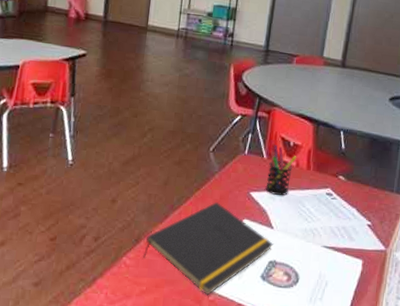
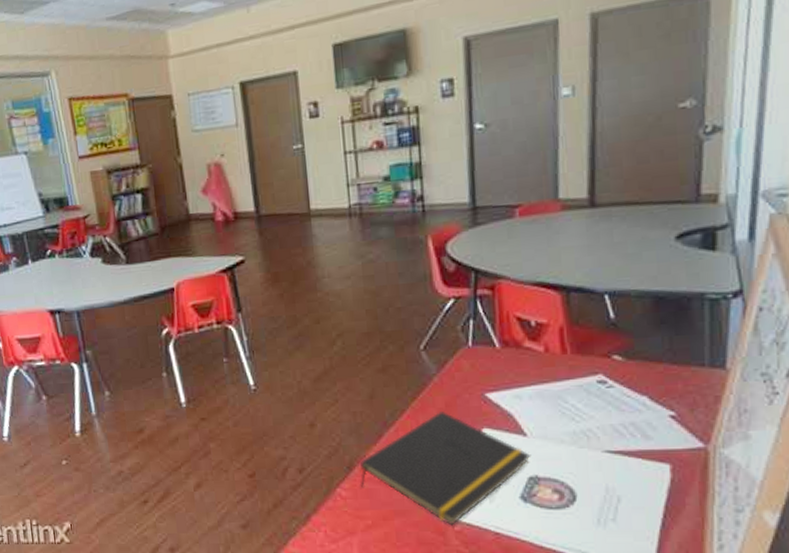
pen holder: present [265,142,297,196] -> none [503,325,544,394]

